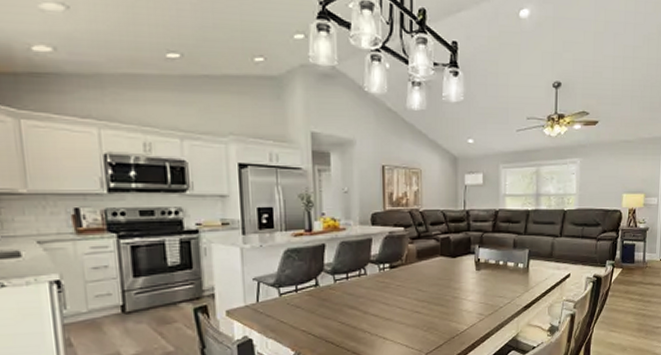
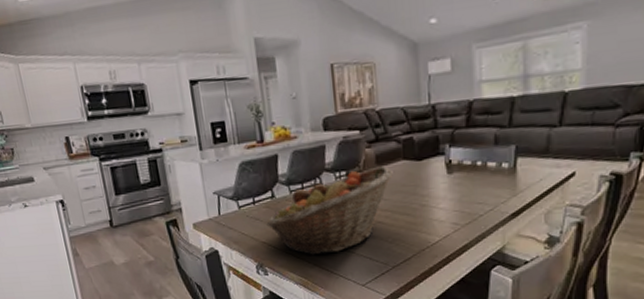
fruit basket: none [307,260,431,344] -> present [266,166,393,256]

